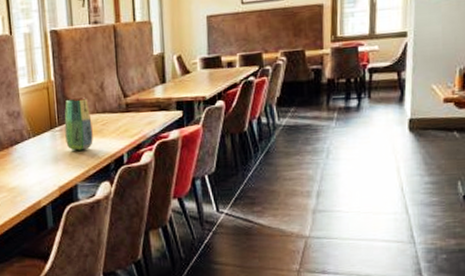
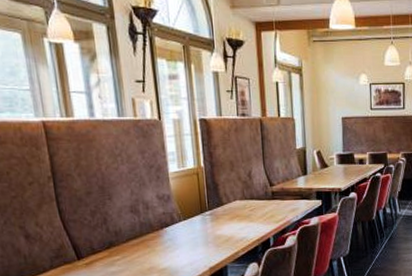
vase: present [64,97,93,151] -> none [214,184,242,234]

